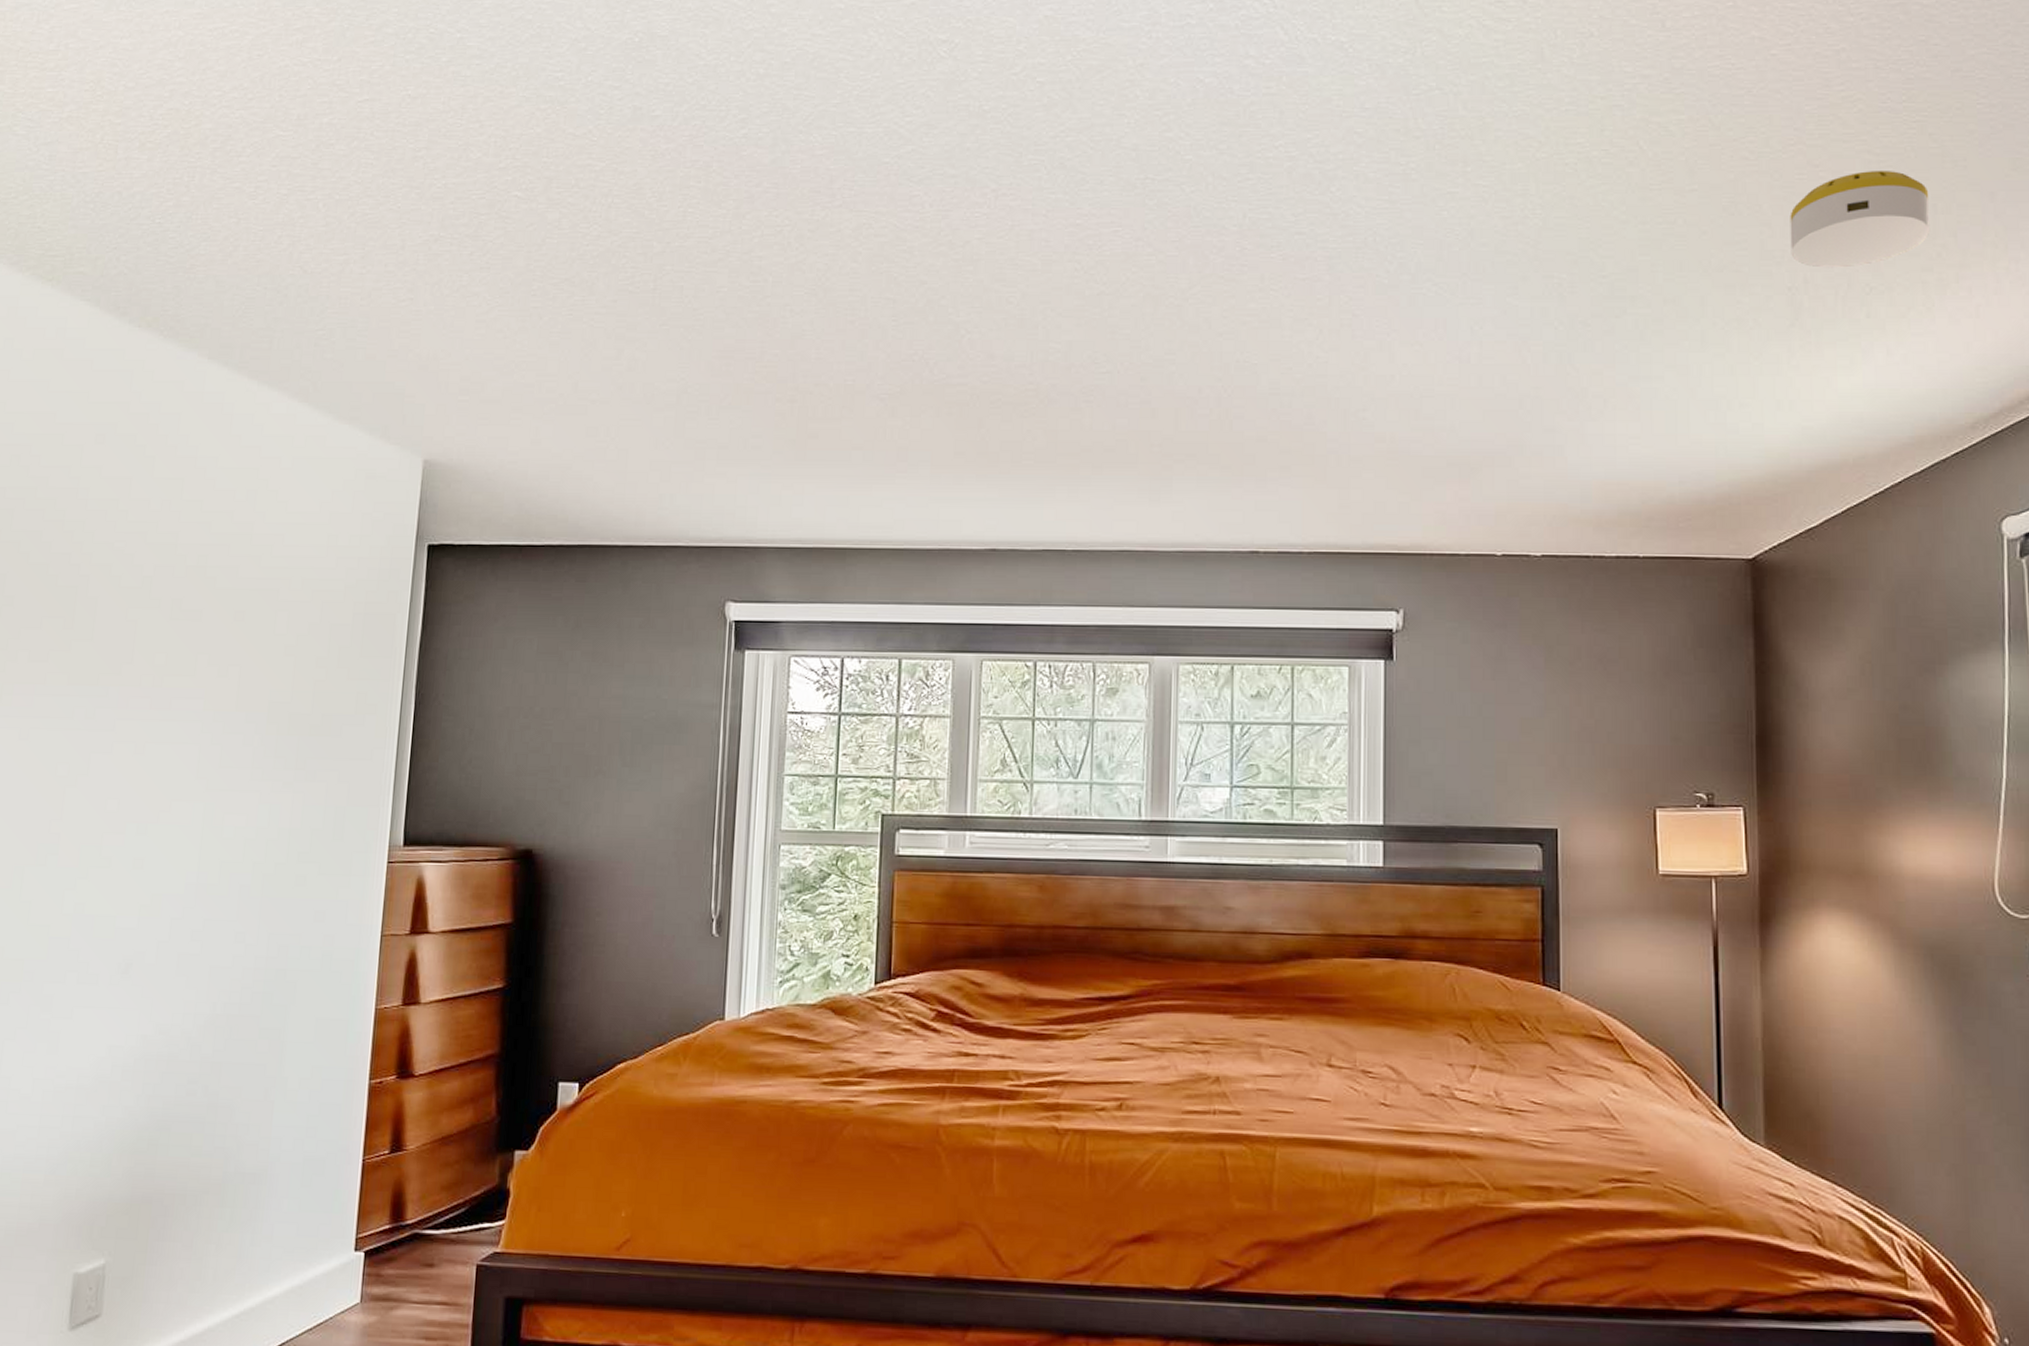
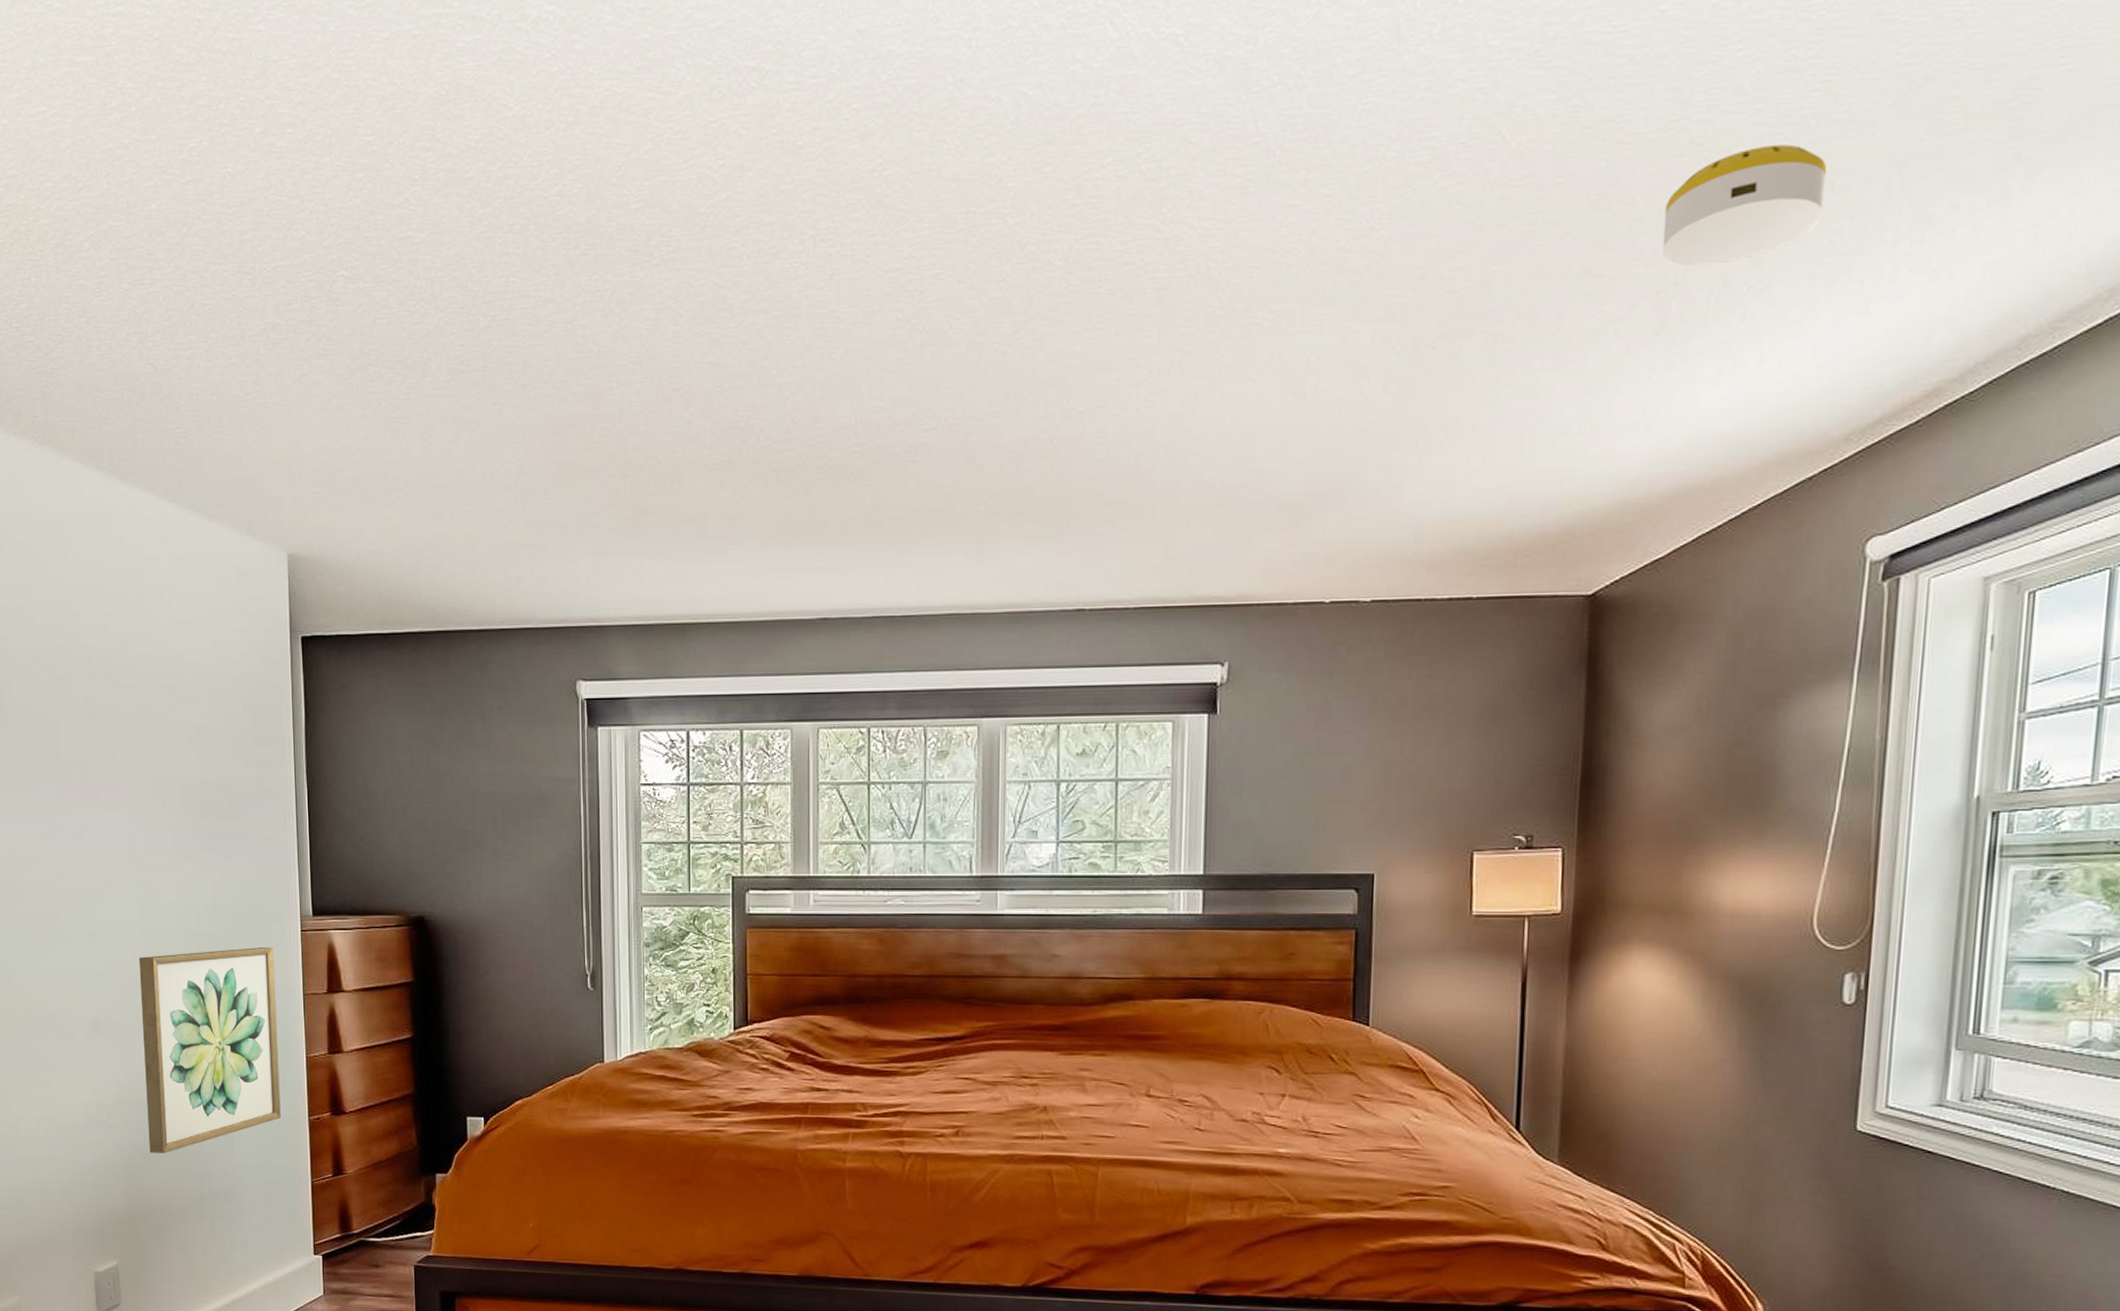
wall art: none [167,880,353,1124] -> present [138,947,281,1154]

